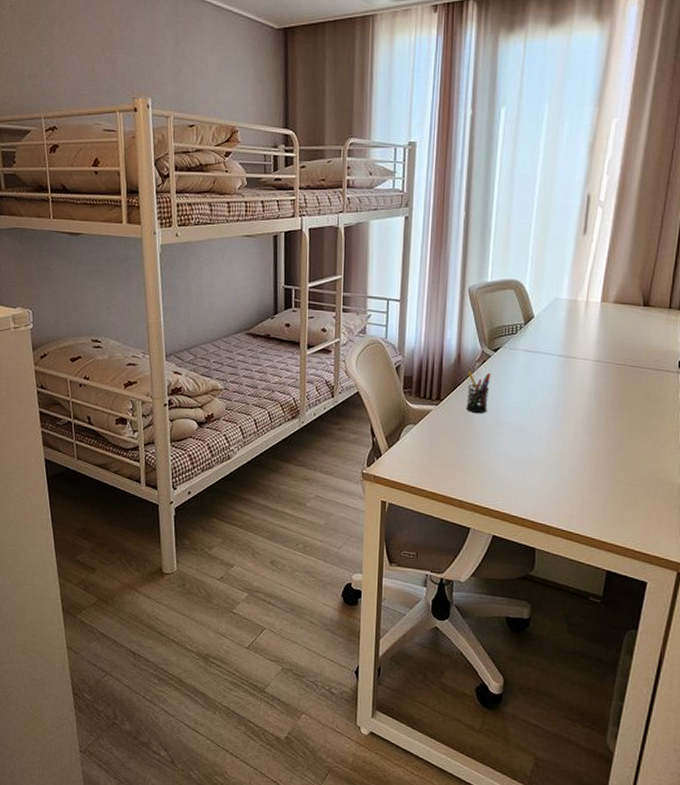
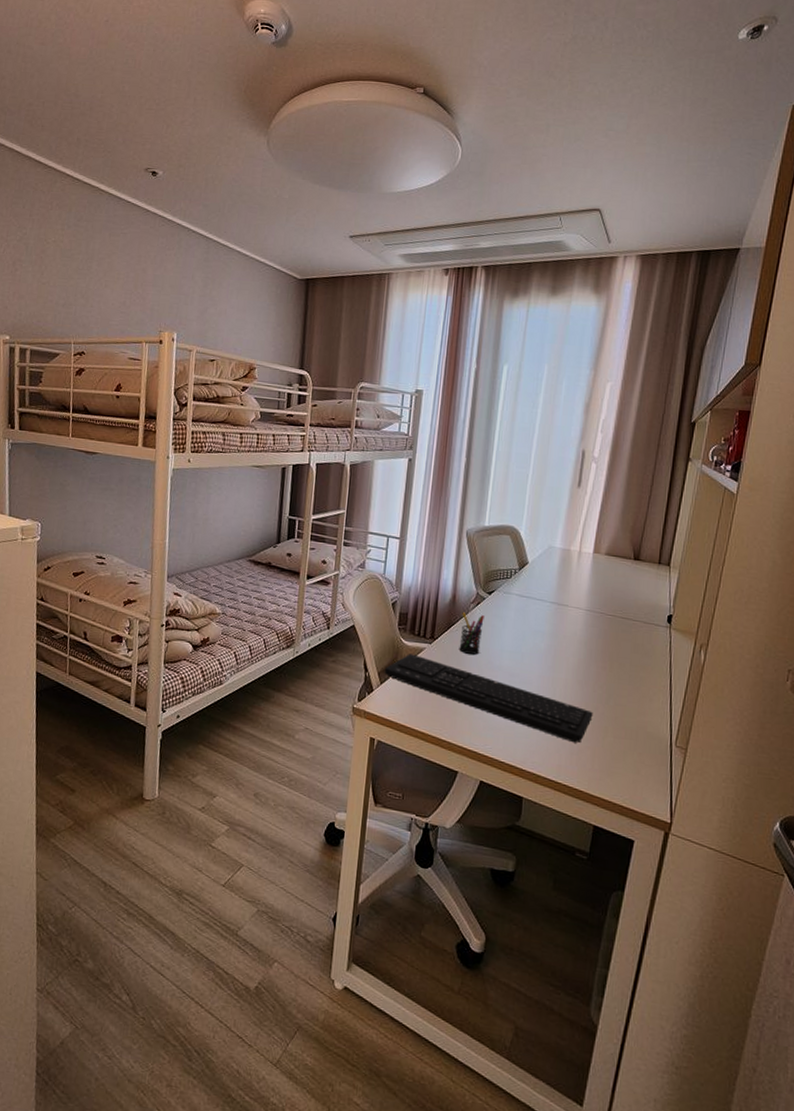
keyboard: none [391,416,604,493] -> present [384,653,593,743]

